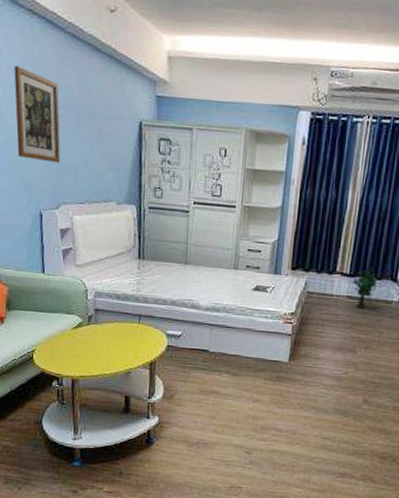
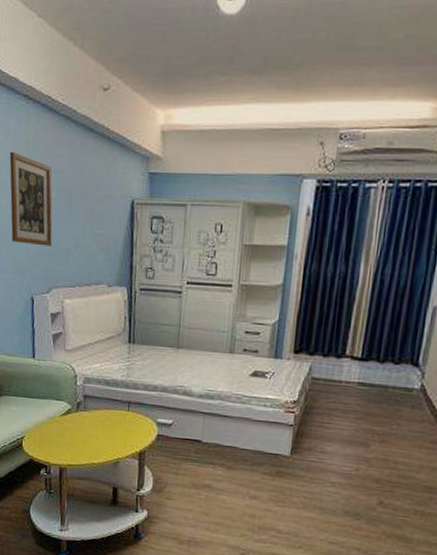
decorative plant: present [352,266,377,309] -> none [365,349,395,397]

